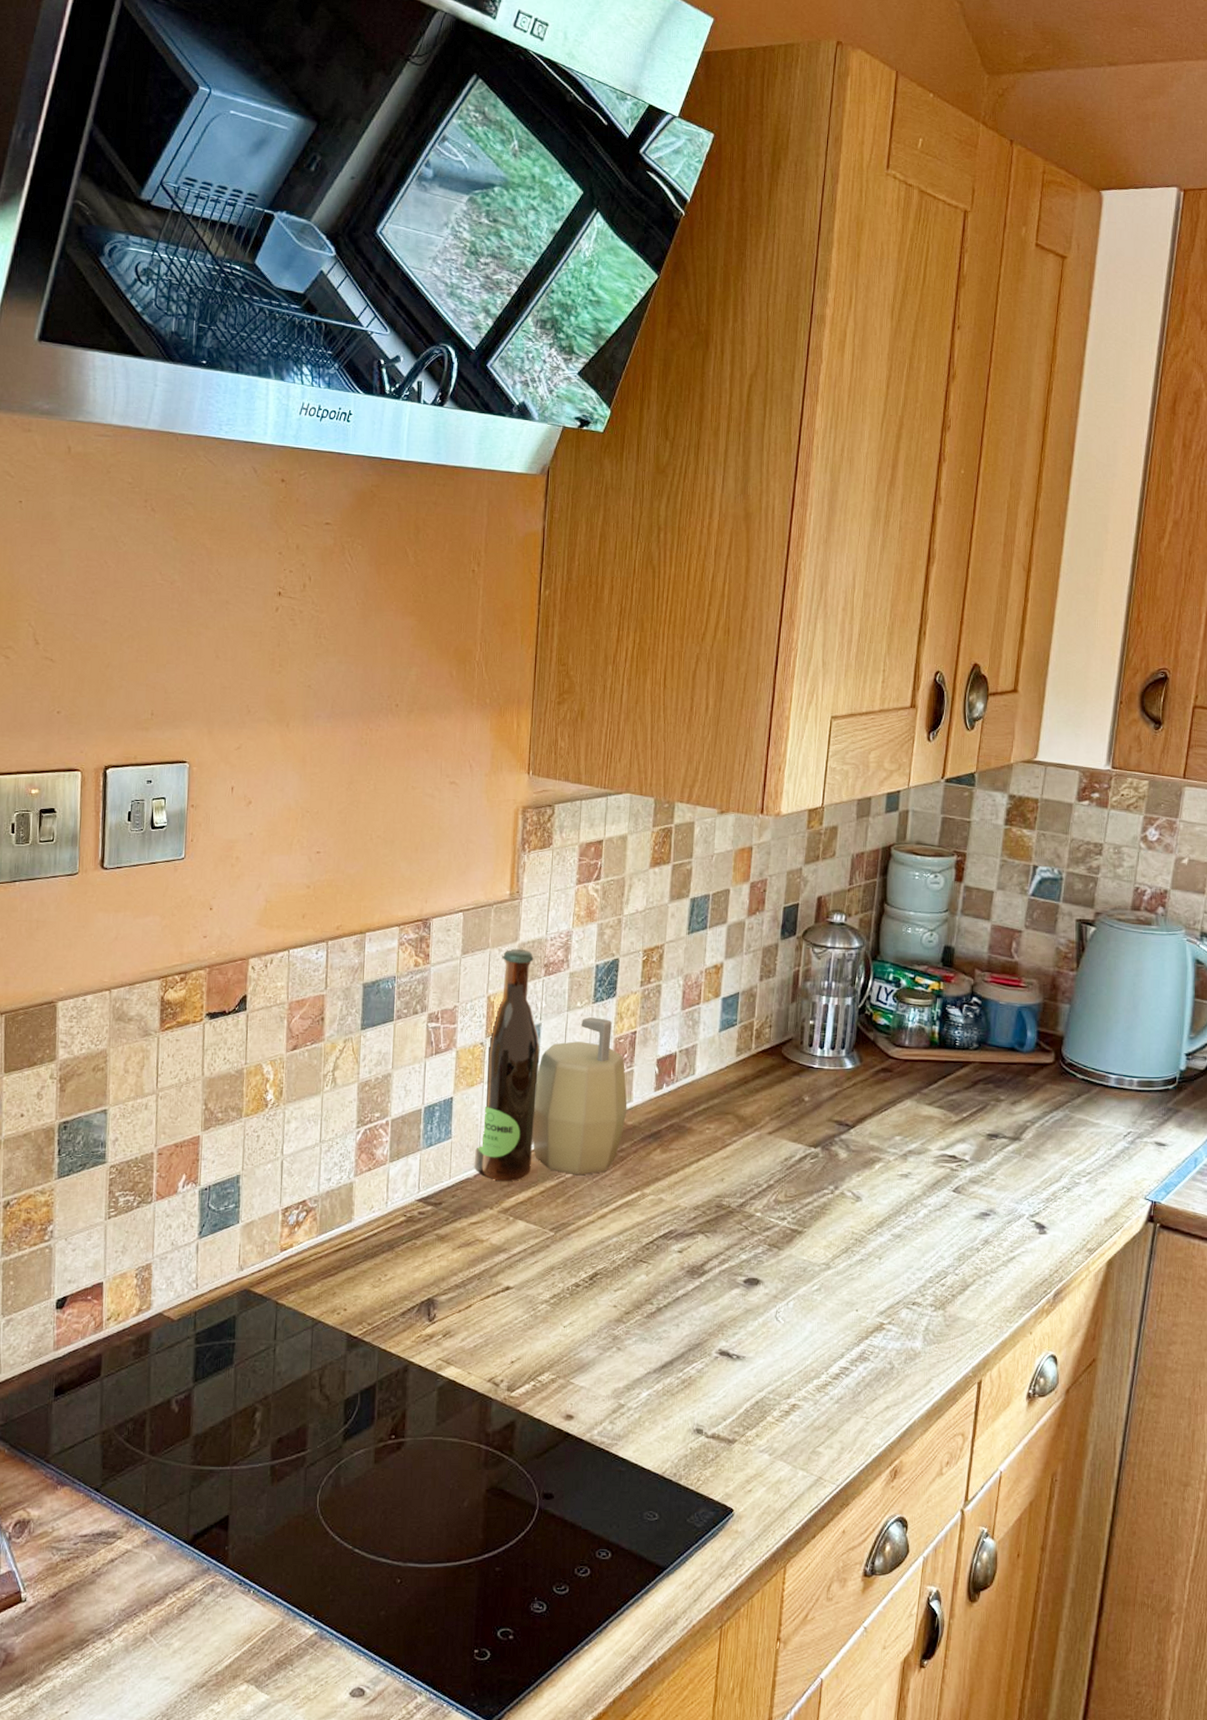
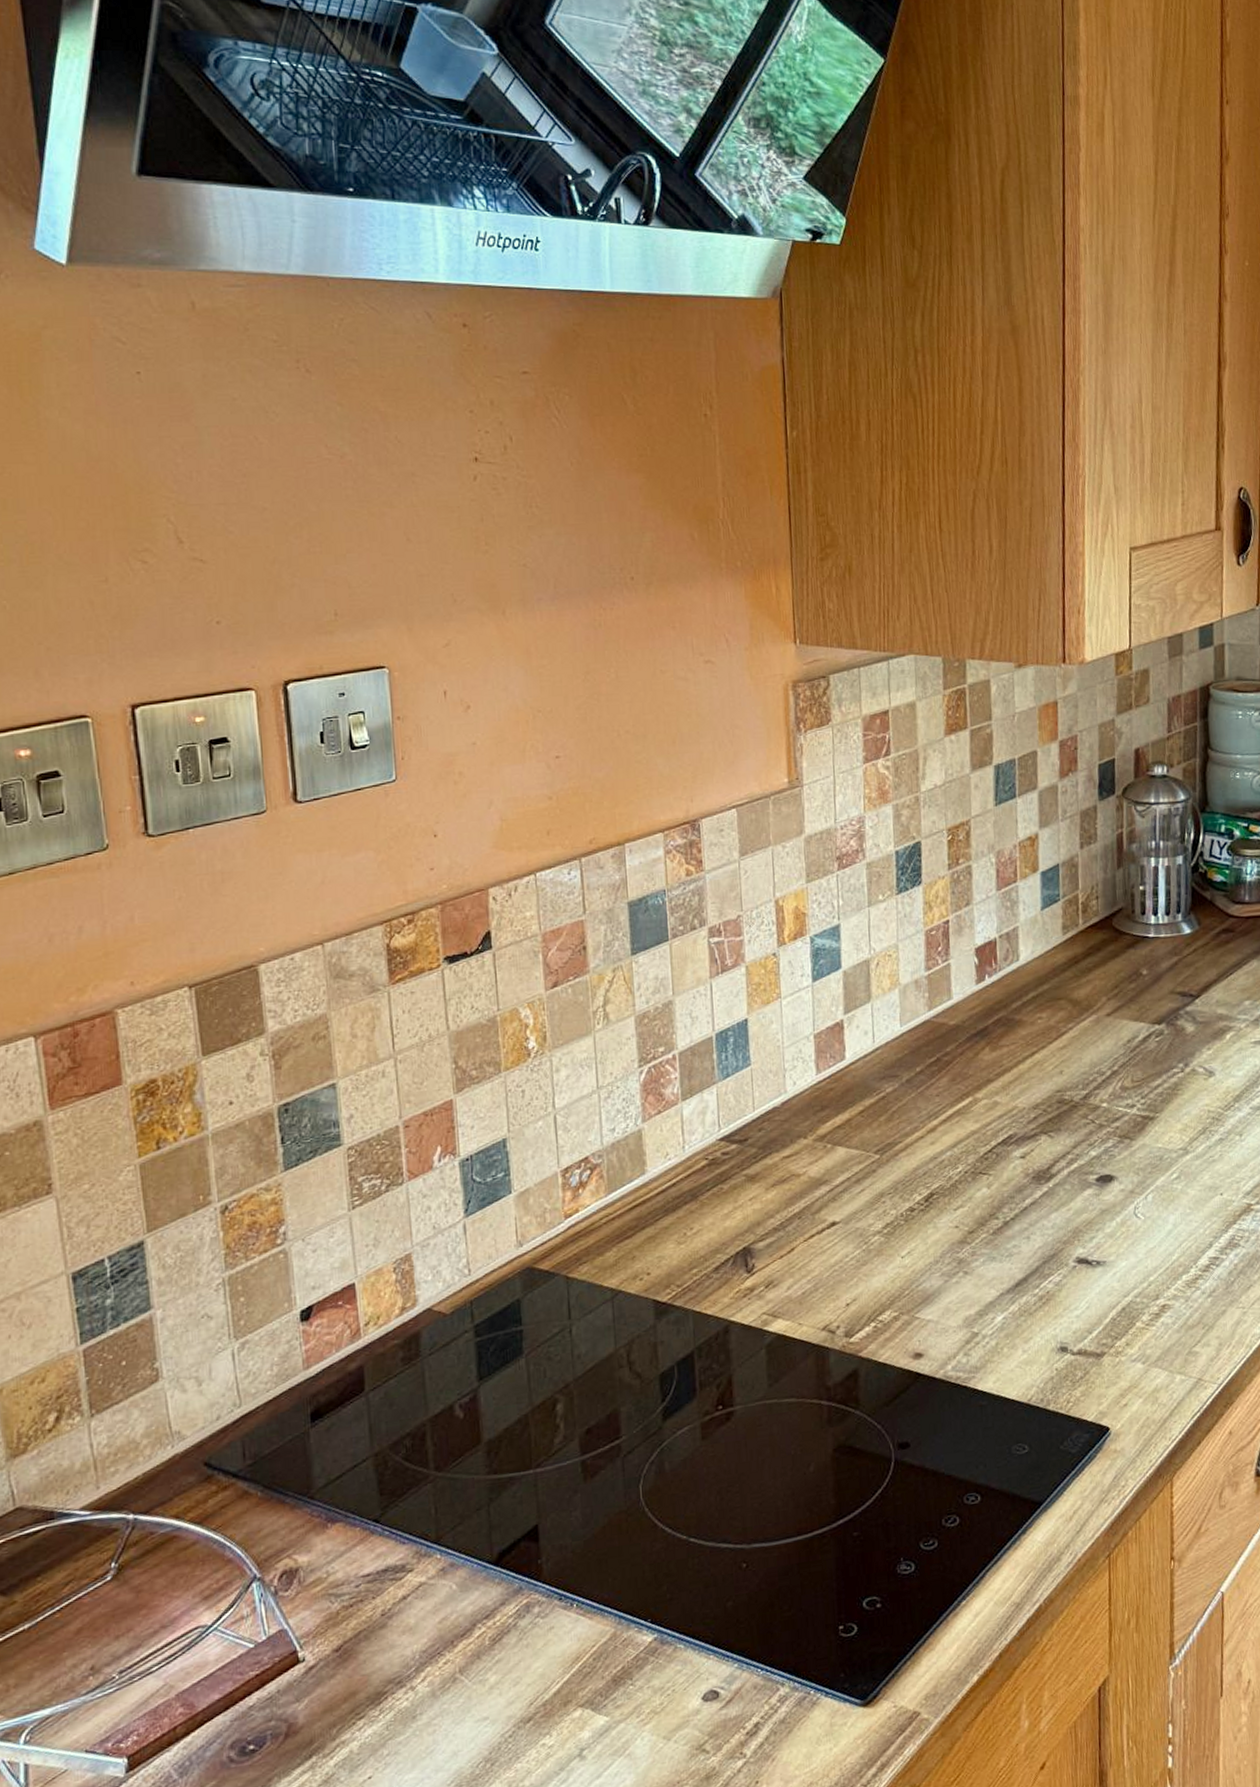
bottle: present [473,948,540,1181] -> none [779,842,846,1106]
soap dispenser: present [532,1017,628,1176] -> none [841,910,948,1089]

